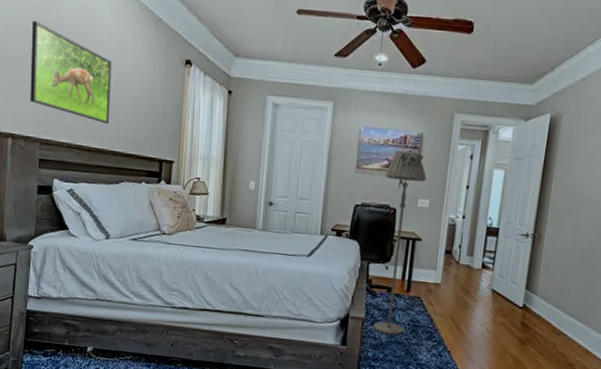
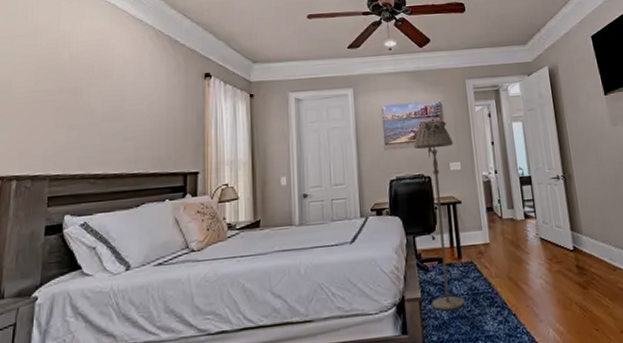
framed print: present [30,20,112,124] -> none [39,61,129,148]

